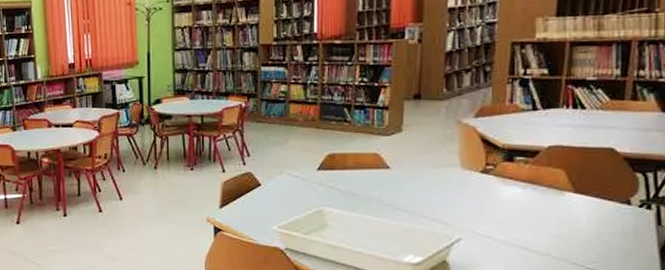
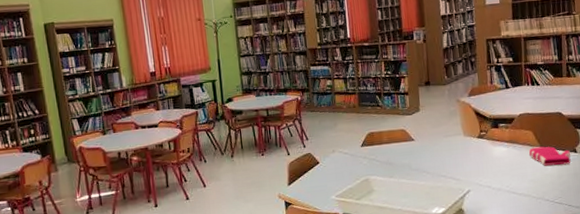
book: none [554,192,620,220] -> present [528,146,571,166]

